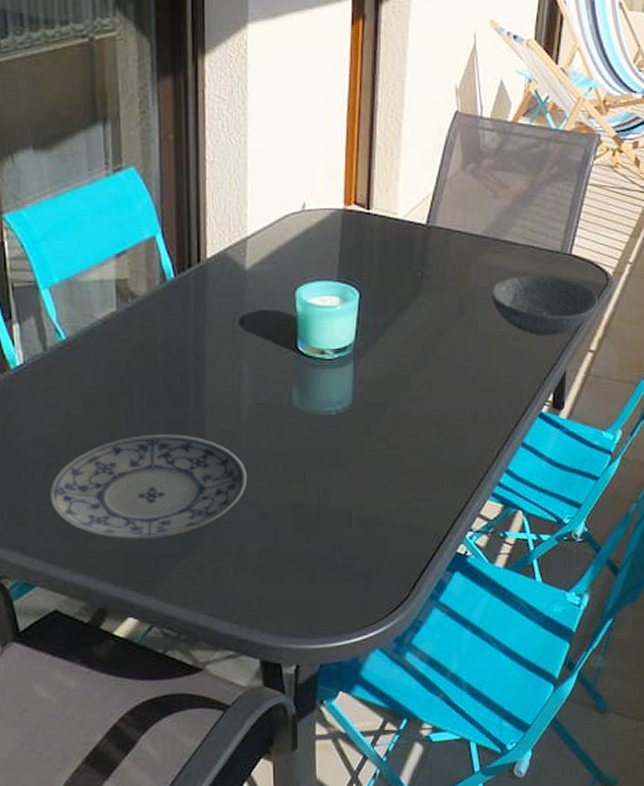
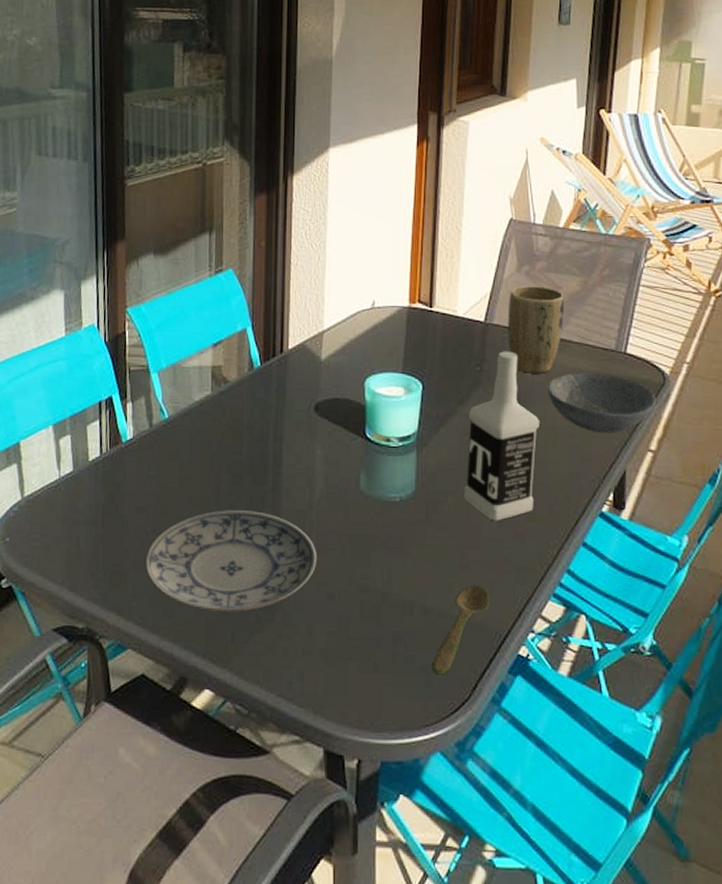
spoon: none [370,491,430,579] -> present [432,585,490,675]
vodka: none [404,255,482,428] -> present [464,351,539,521]
plant pot: none [451,184,511,278] -> present [508,285,565,374]

